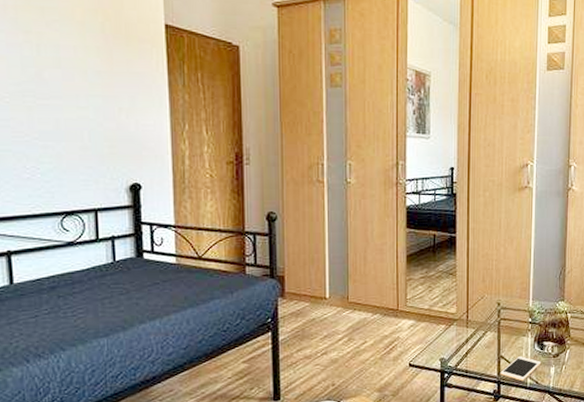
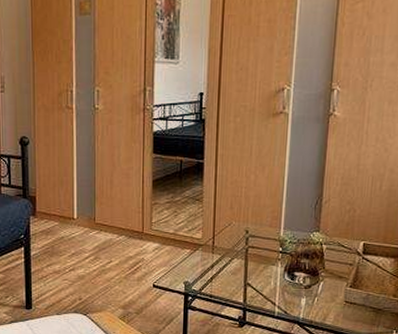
cell phone: present [500,356,542,382] -> none [246,285,292,310]

